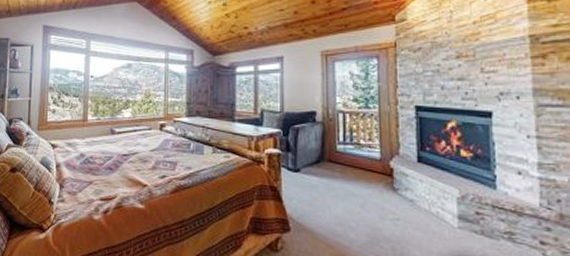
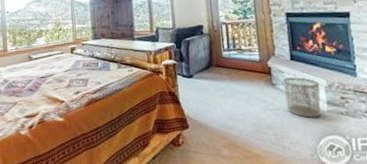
waste bin: none [406,183,451,234] -> present [282,77,321,118]

